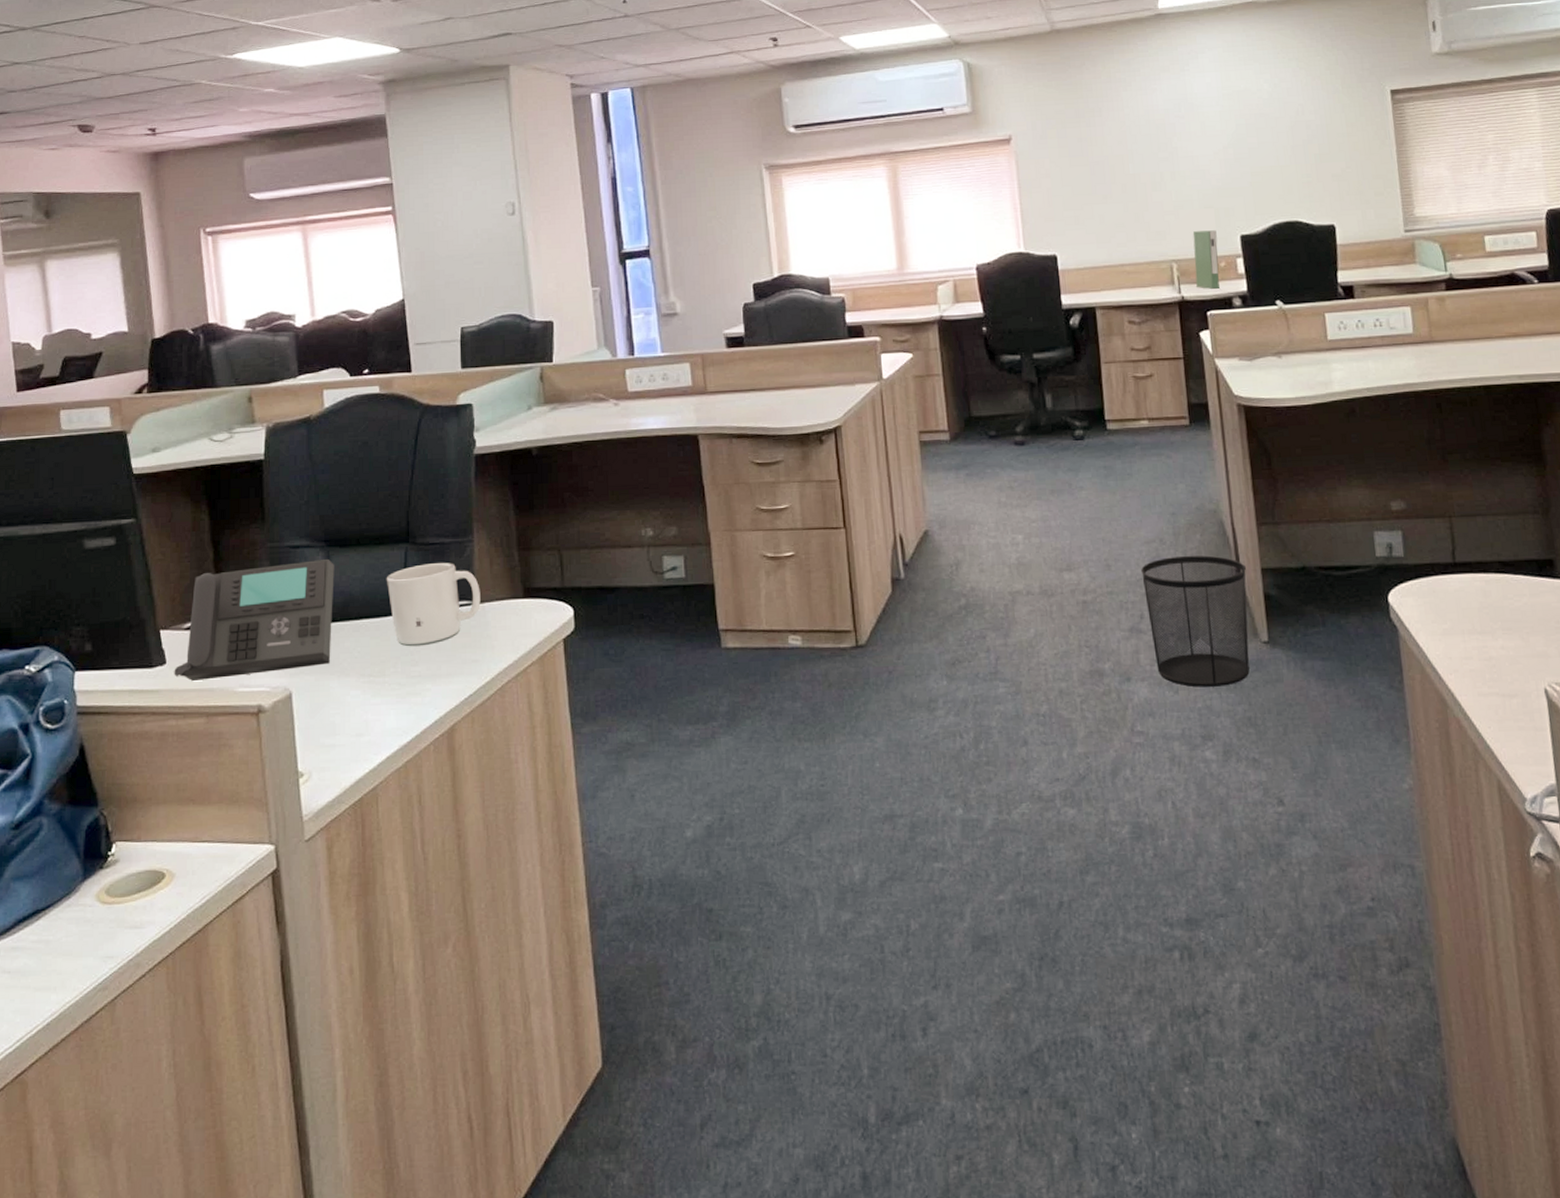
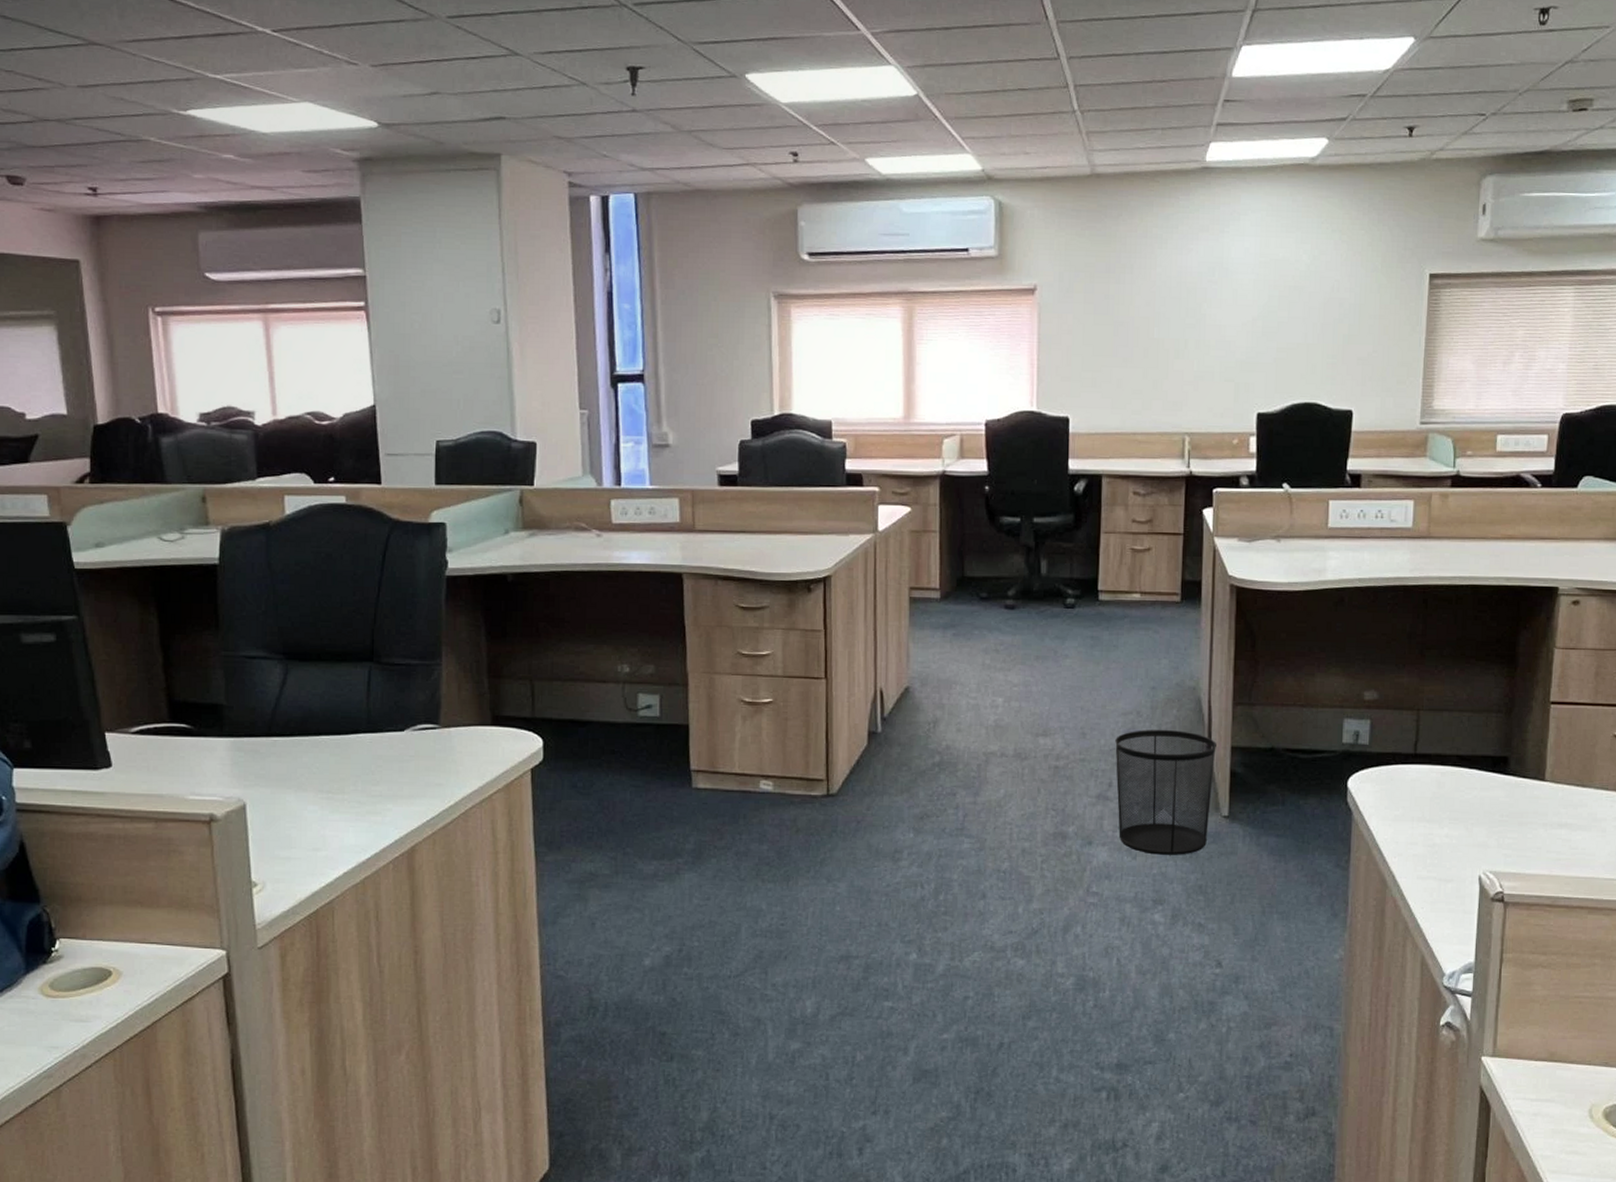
phone: present [174,558,334,682] -> none [120,671,293,787]
mug: present [386,562,481,647] -> none [348,683,447,767]
binder: present [1192,230,1220,289] -> none [1206,405,1234,466]

